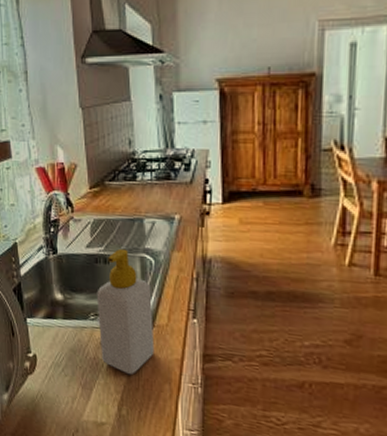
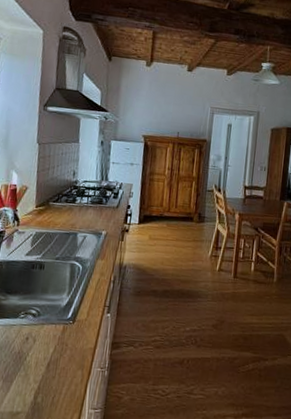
soap bottle: present [96,248,155,375] -> none [25,256,77,365]

